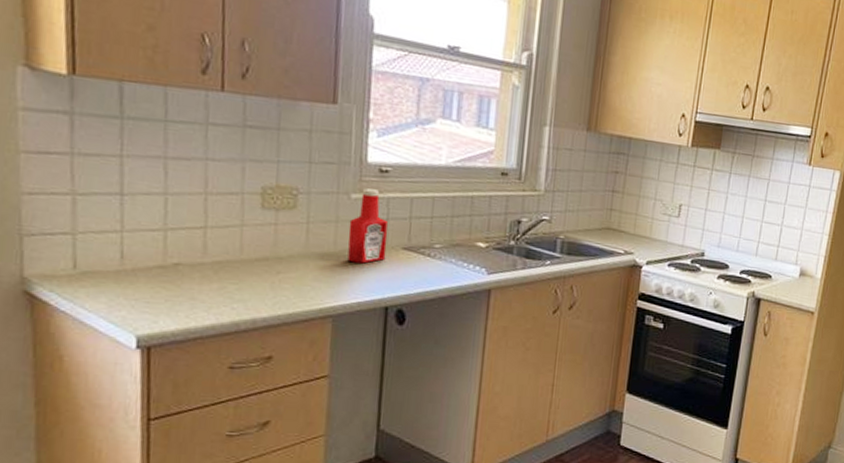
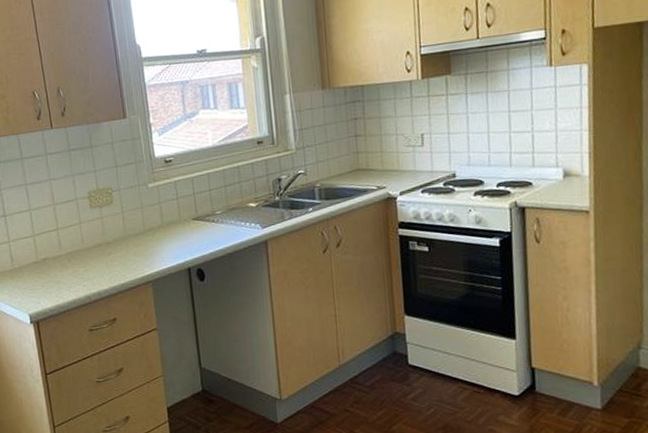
ketchup bottle: present [347,188,388,264] -> none [150,177,182,237]

